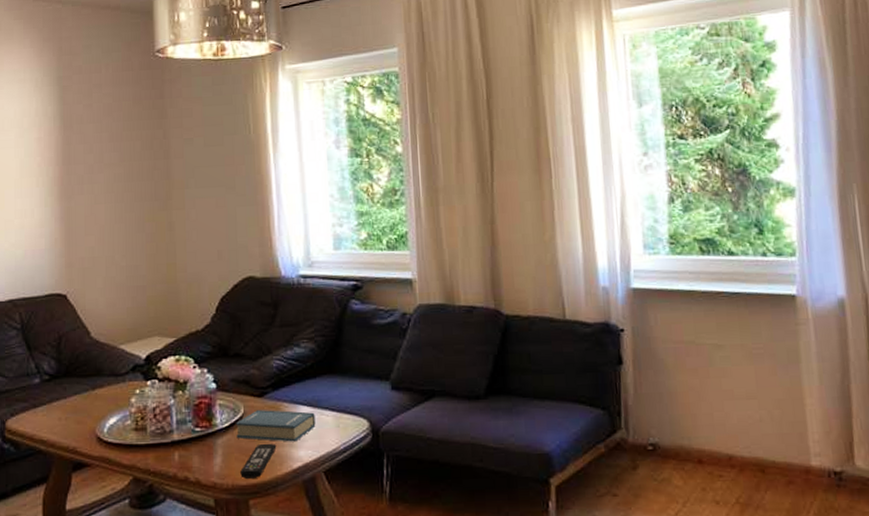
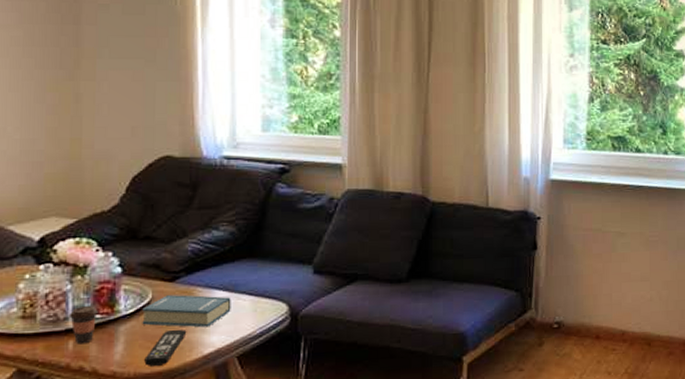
coffee cup: none [174,420,198,456] -> present [70,306,98,344]

